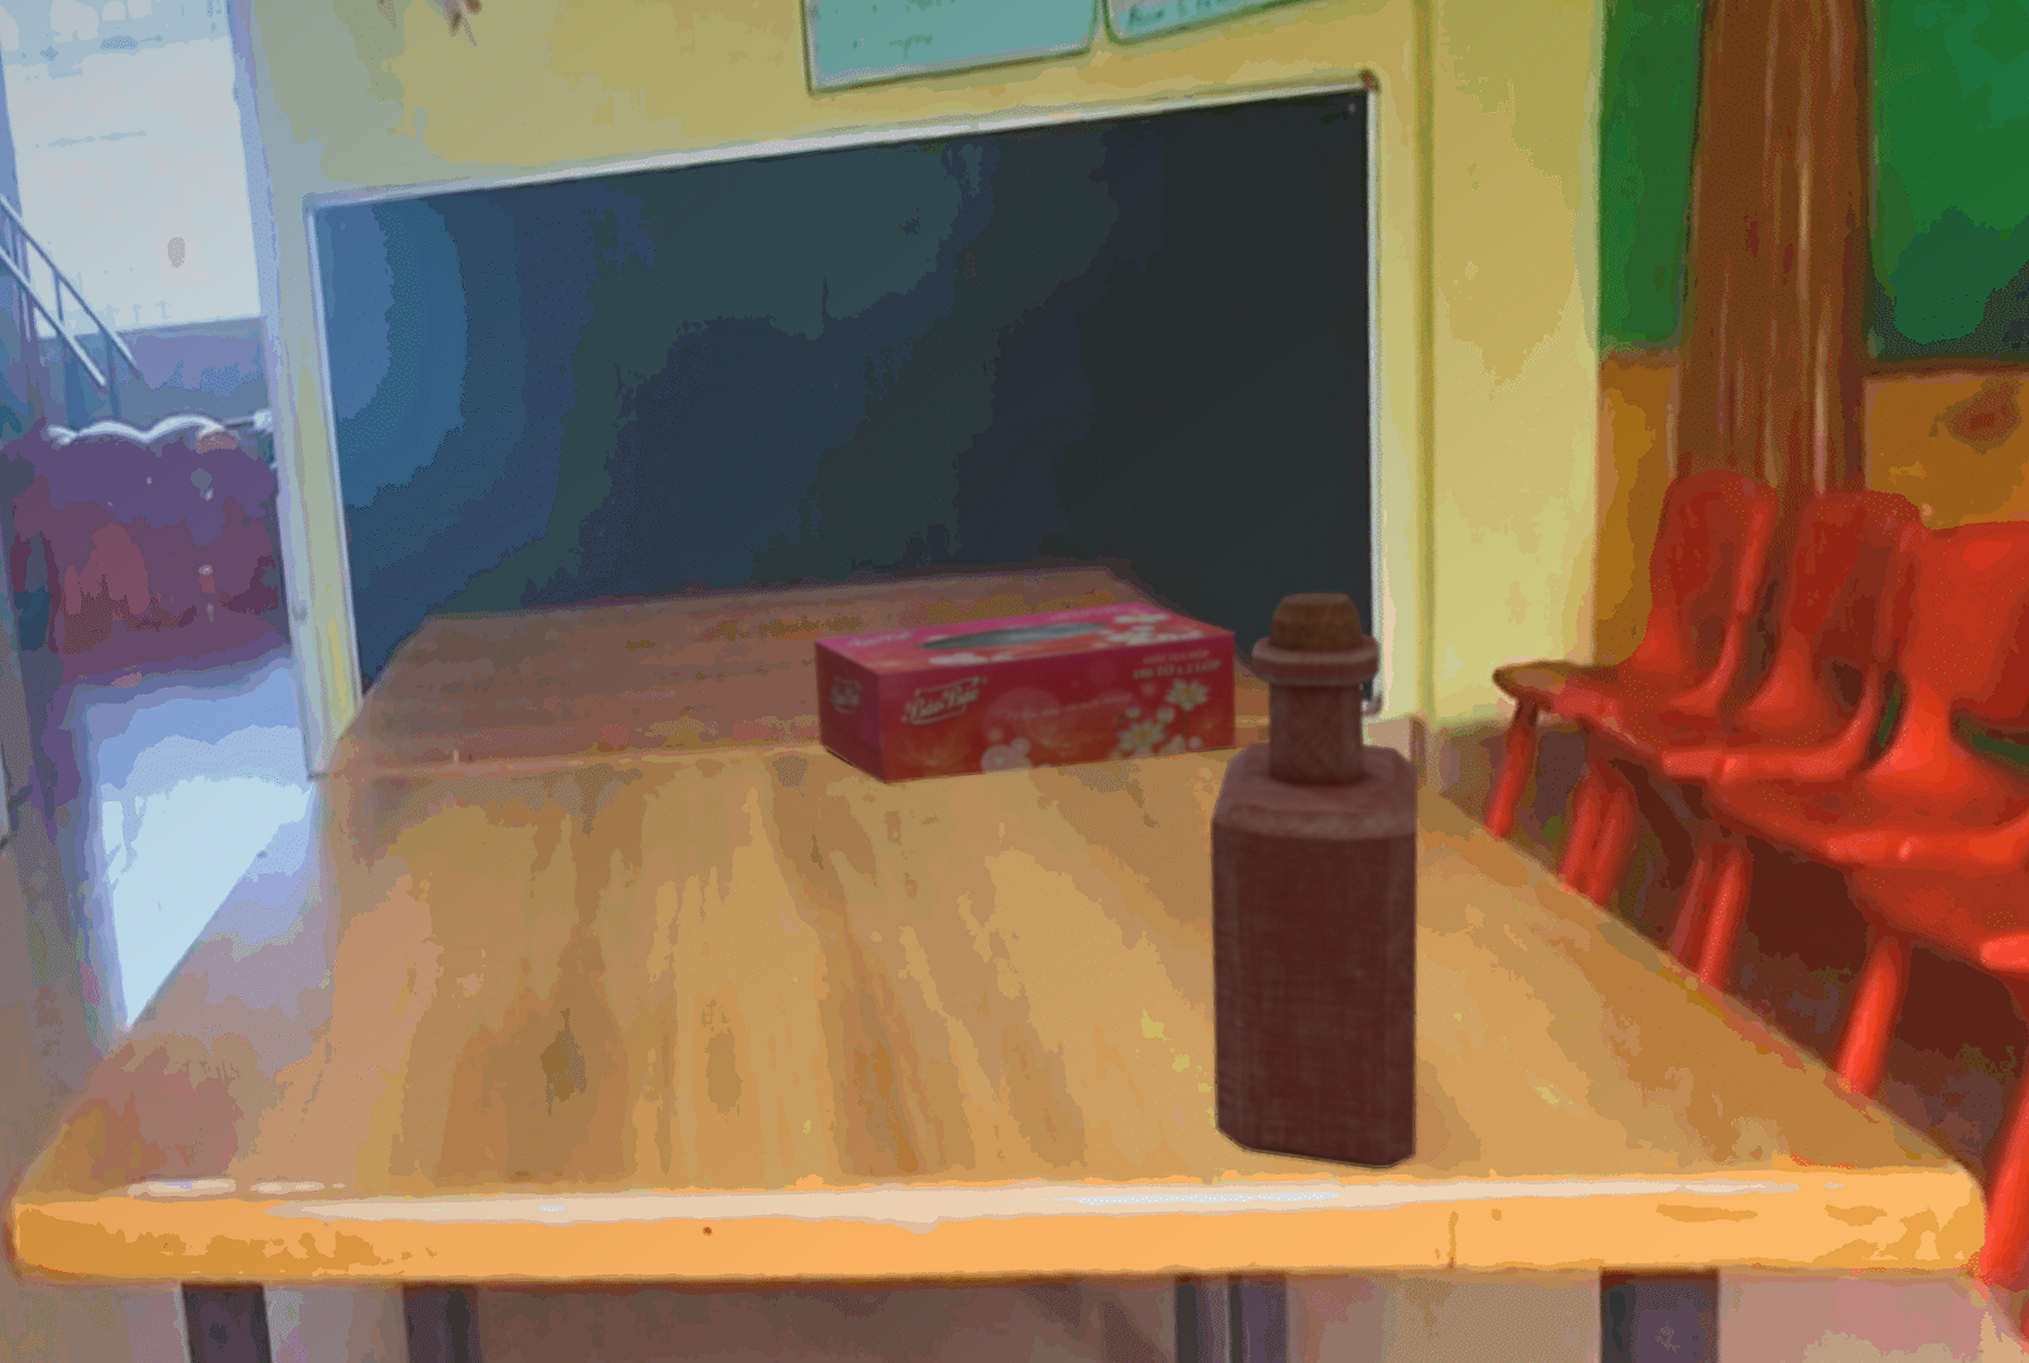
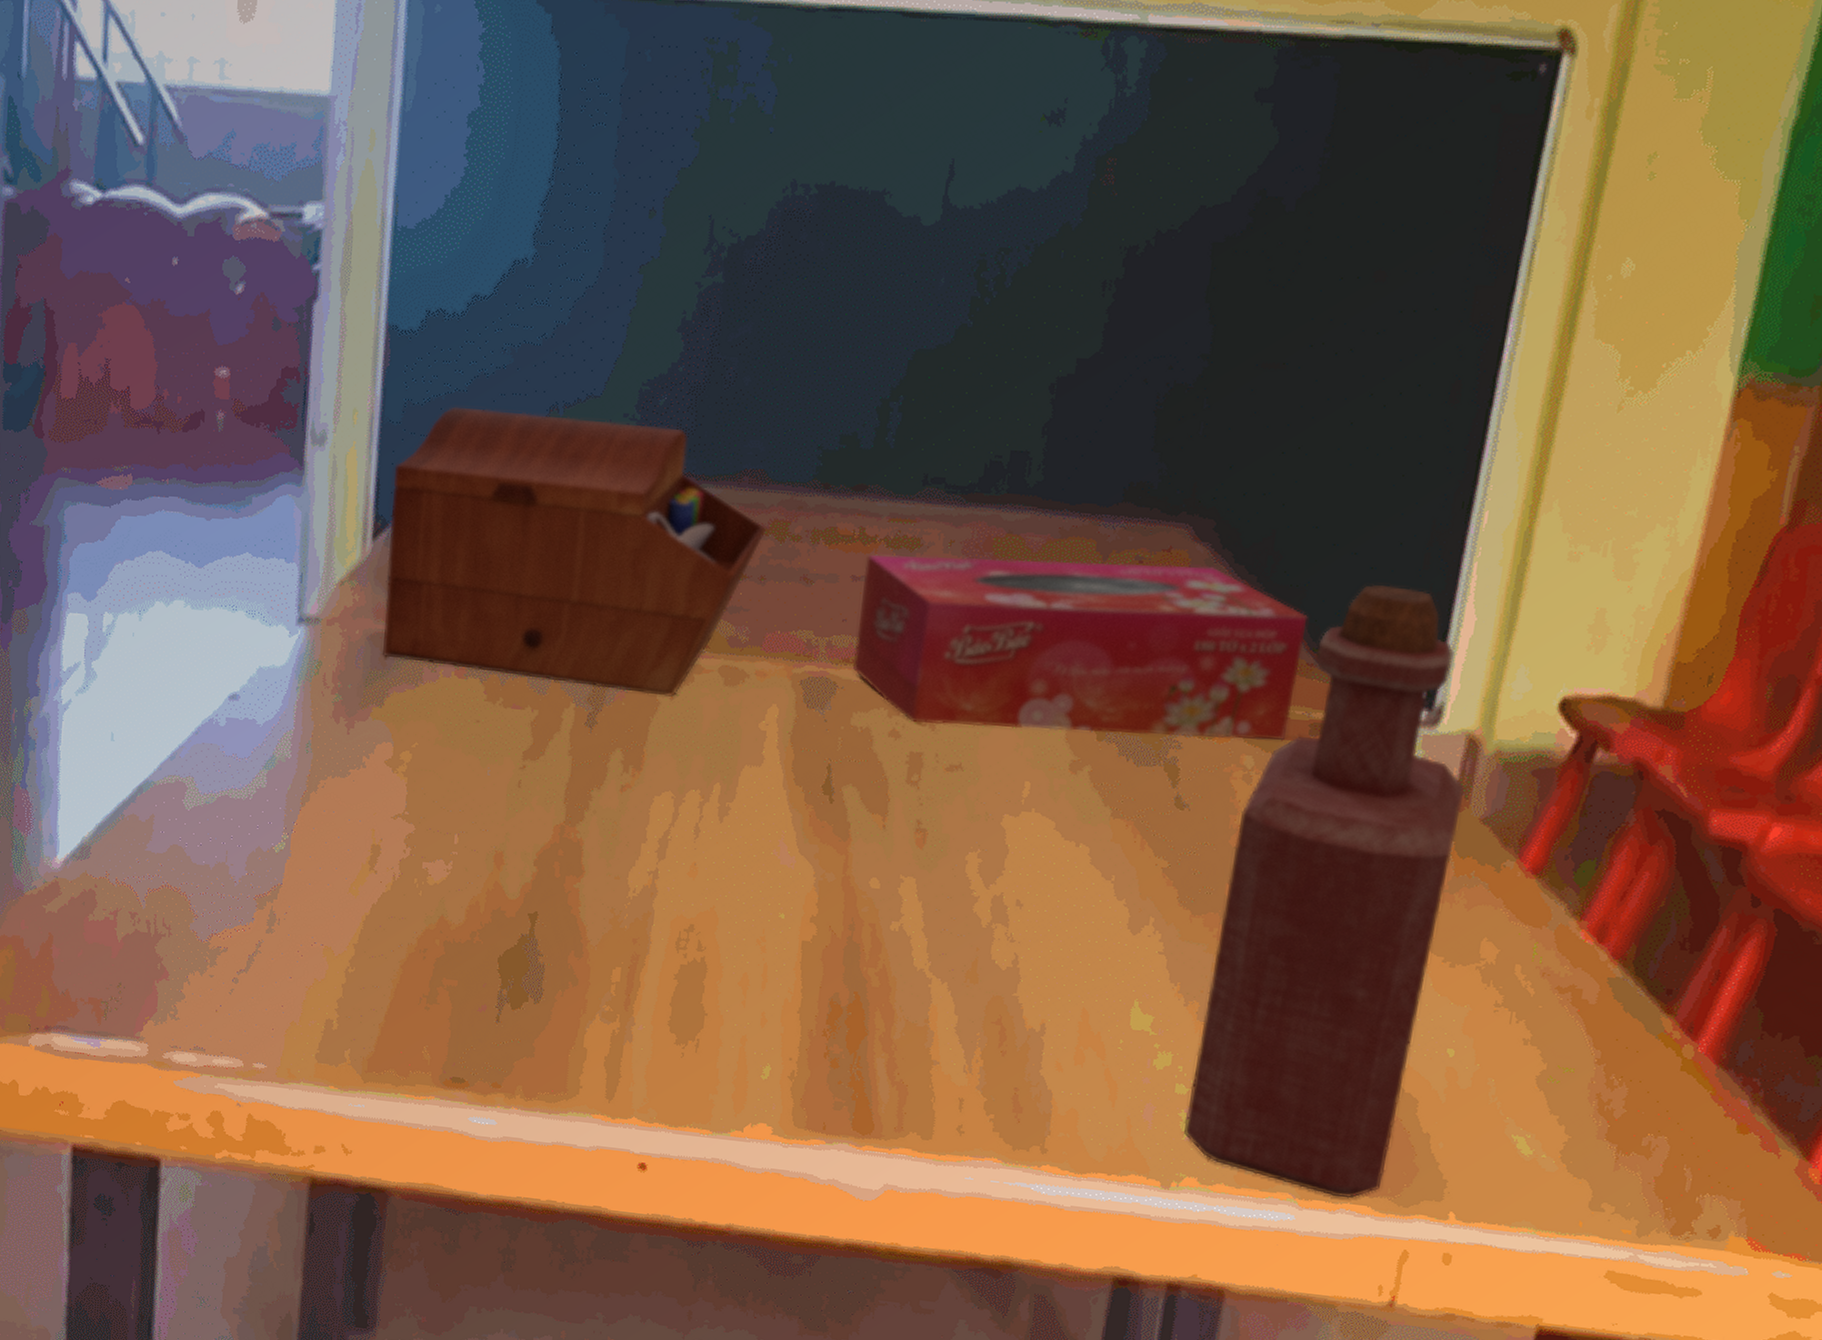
sewing box: none [371,555,717,799] -> present [383,406,767,697]

